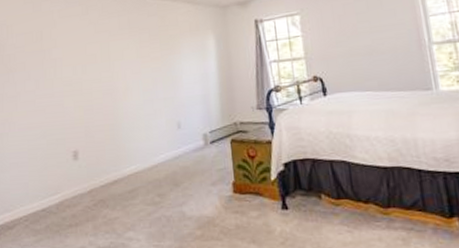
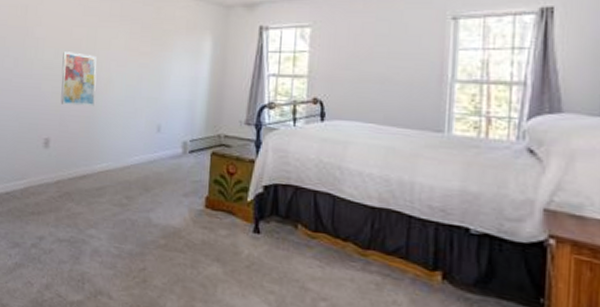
wall art: none [80,67,116,117] -> present [60,51,97,106]

